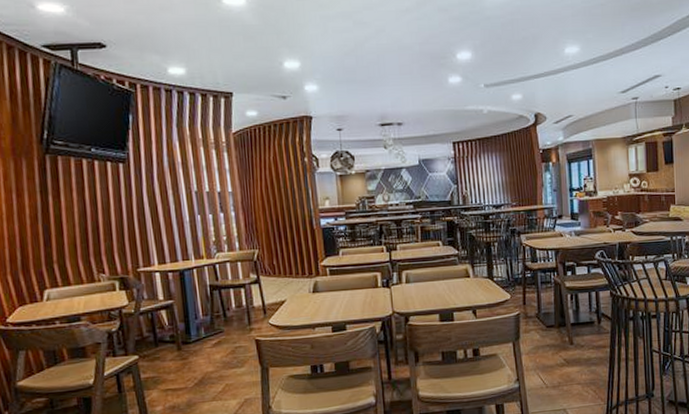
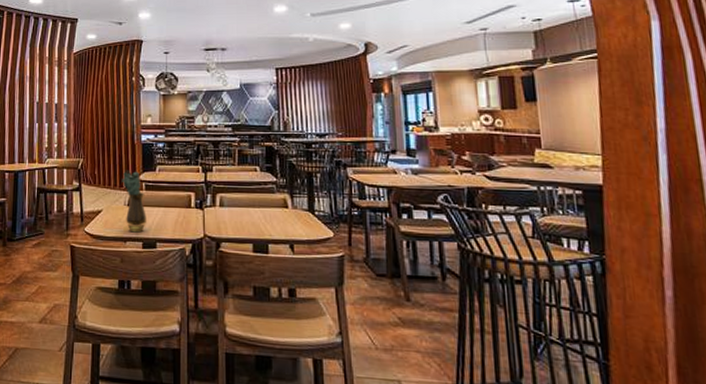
vase: none [303,255,334,318] -> present [122,168,146,233]

